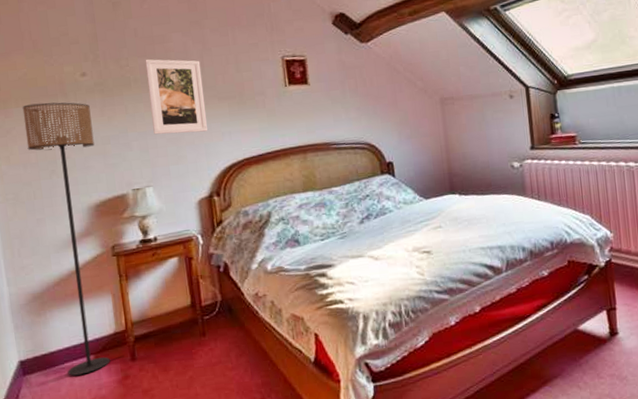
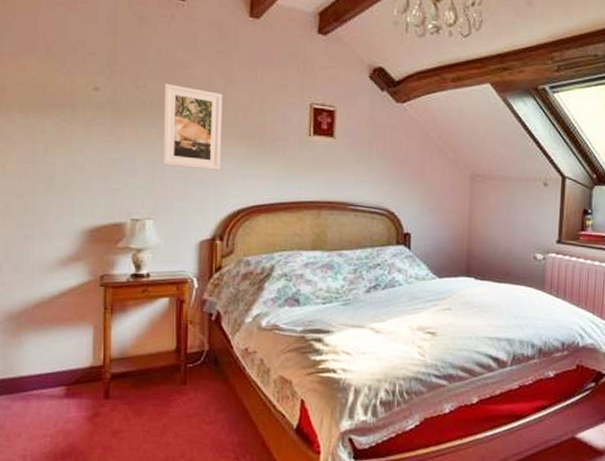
floor lamp: present [22,102,110,376] -> none [25,111,98,405]

